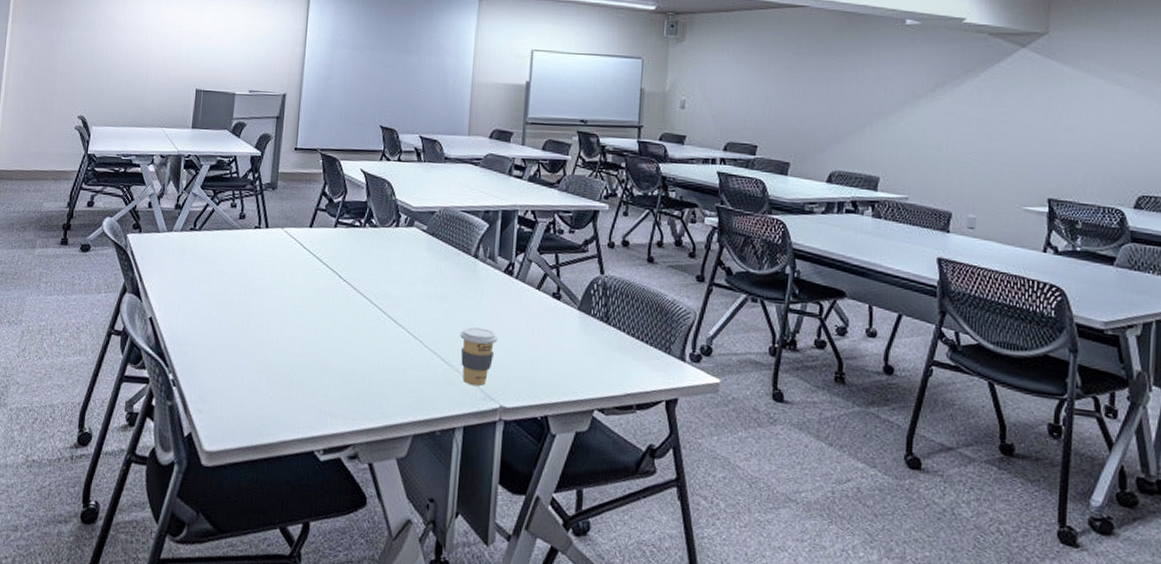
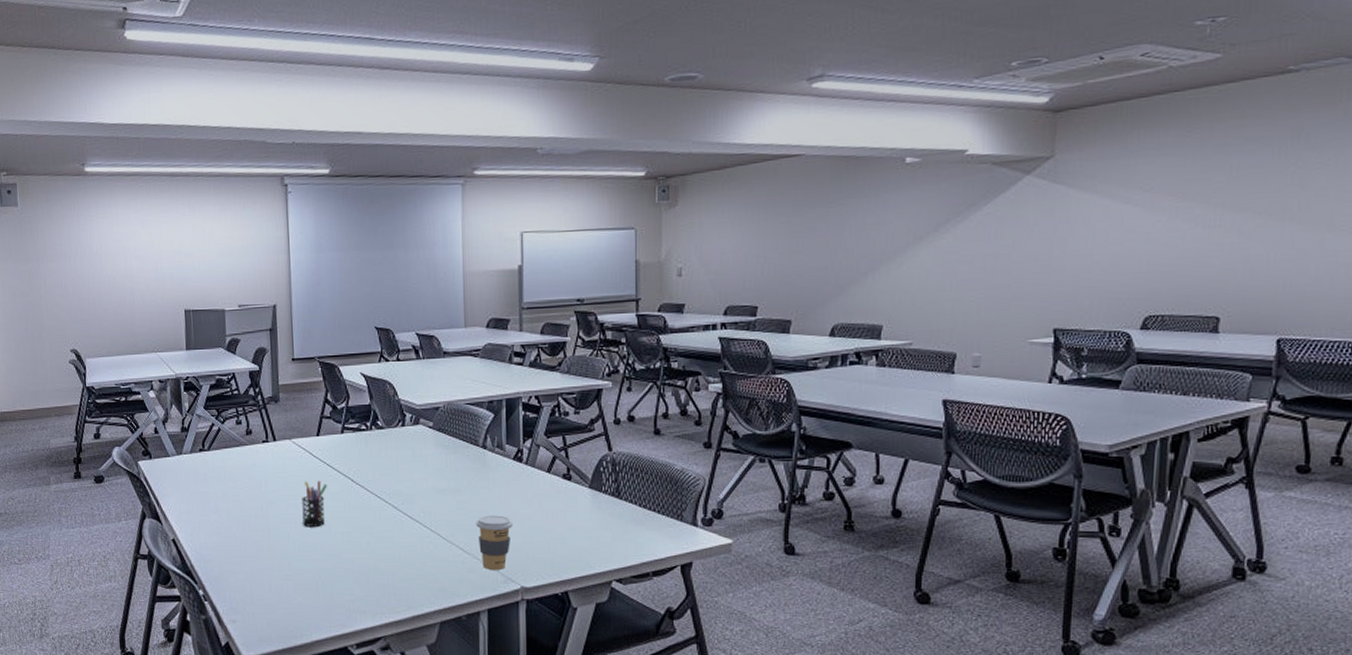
pen holder: none [283,272,315,320] -> present [302,481,328,526]

